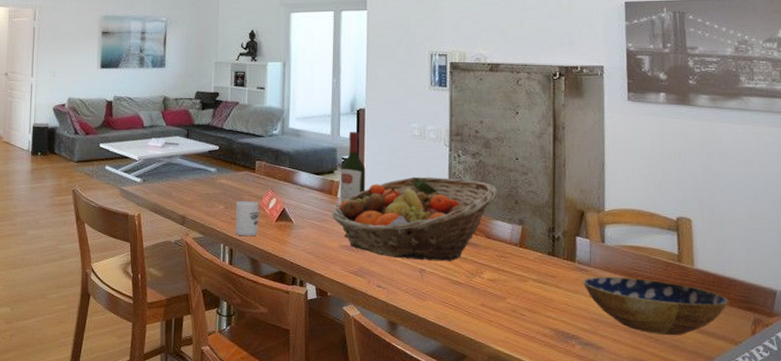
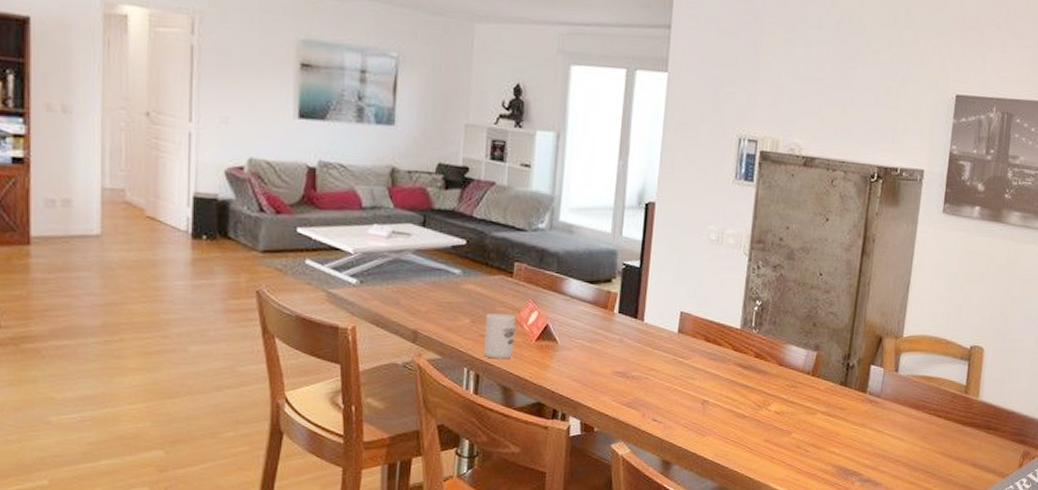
fruit basket: present [331,176,497,262] -> none [604,290,796,392]
wine bottle: present [340,132,366,201] -> none [617,230,650,318]
bowl: present [582,276,729,336] -> none [870,408,1005,470]

